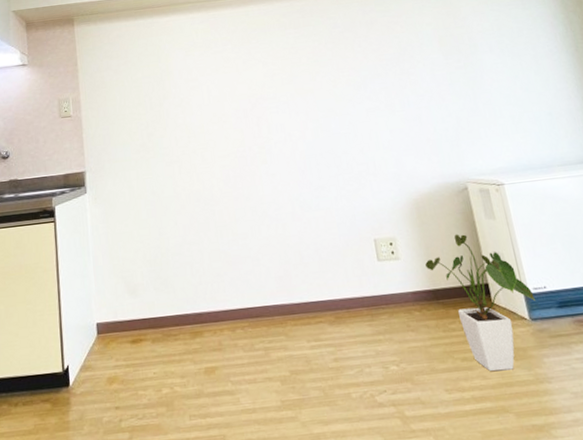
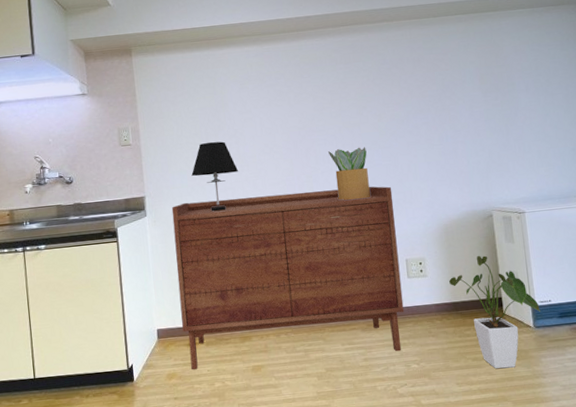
sideboard: none [113,157,377,373] -> present [171,186,405,370]
table lamp: none [135,111,186,187] -> present [191,141,239,212]
potted plant: none [280,114,330,173] -> present [327,146,370,200]

